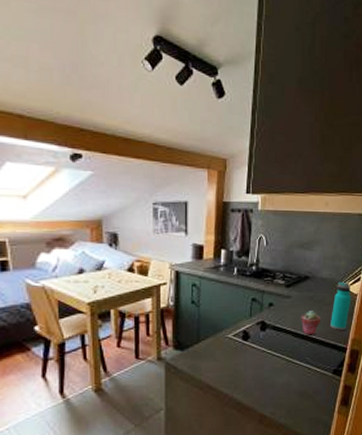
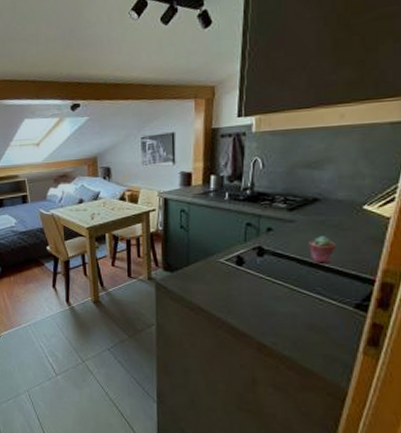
water bottle: present [329,281,351,330] -> none [349,203,381,259]

